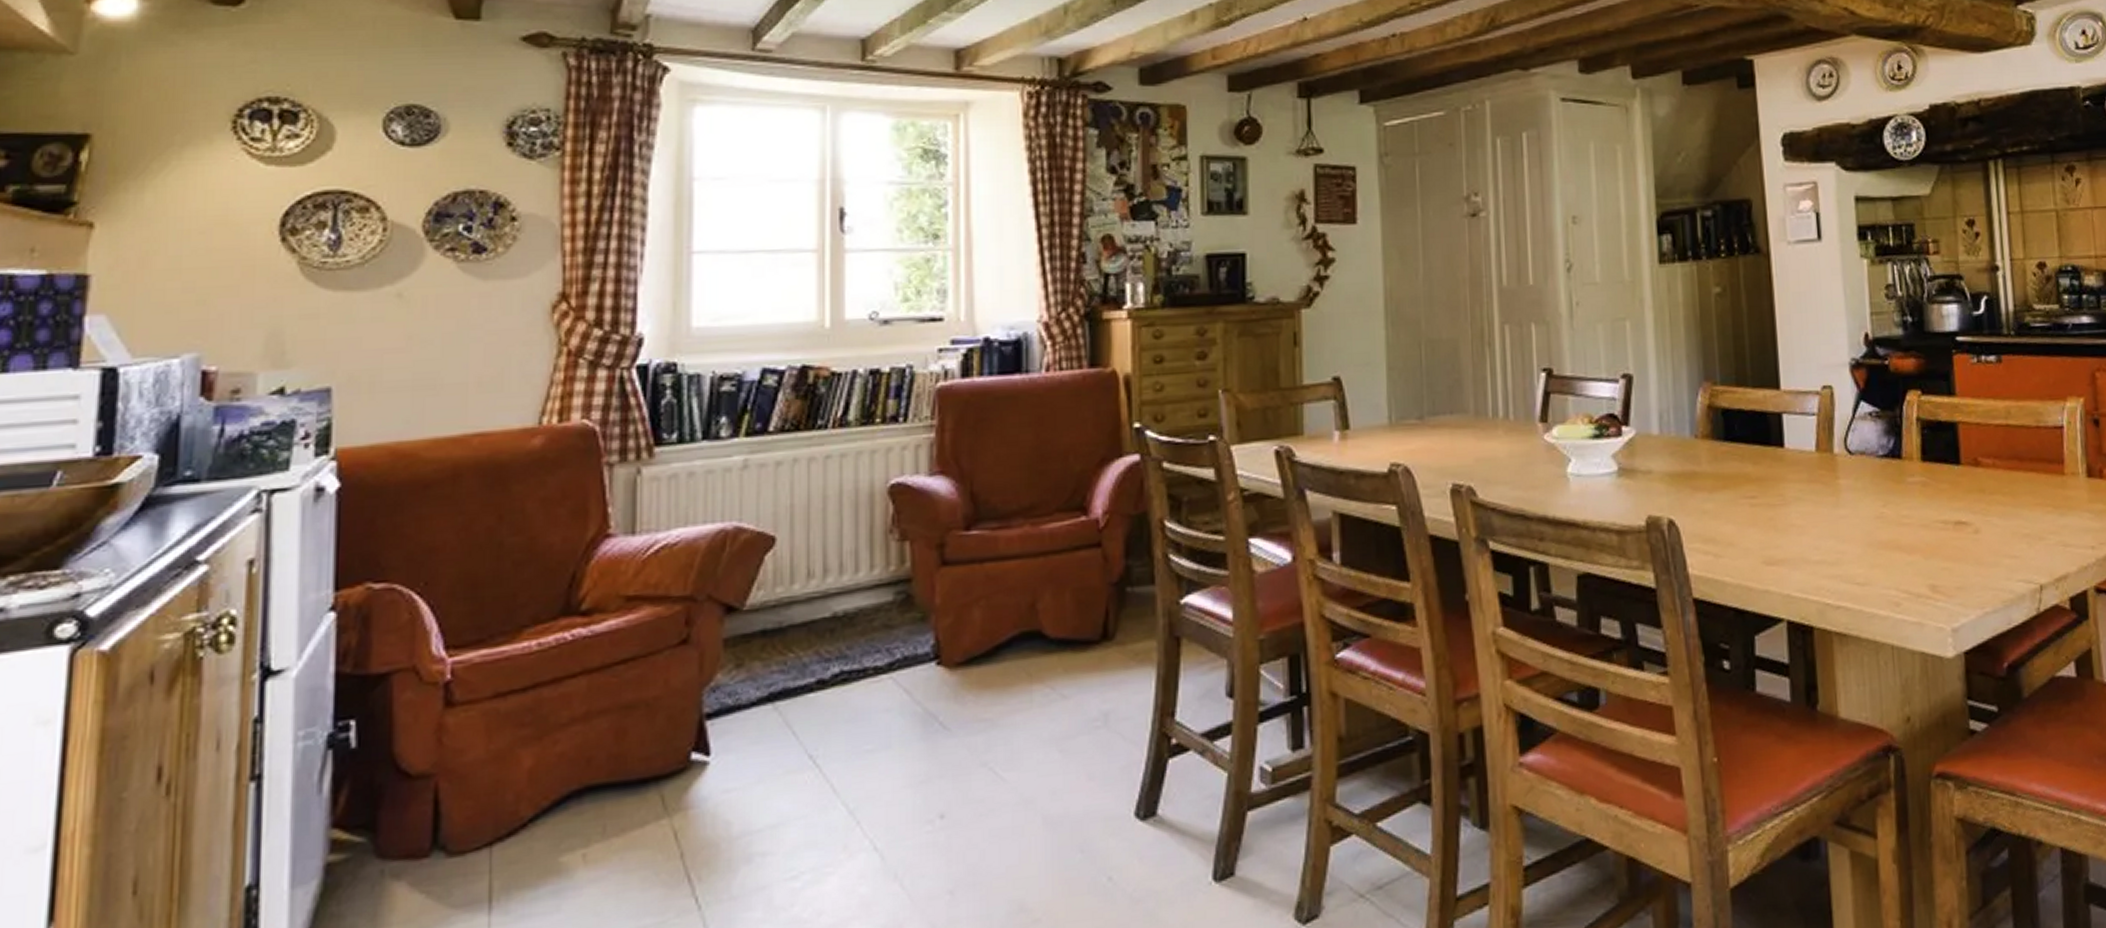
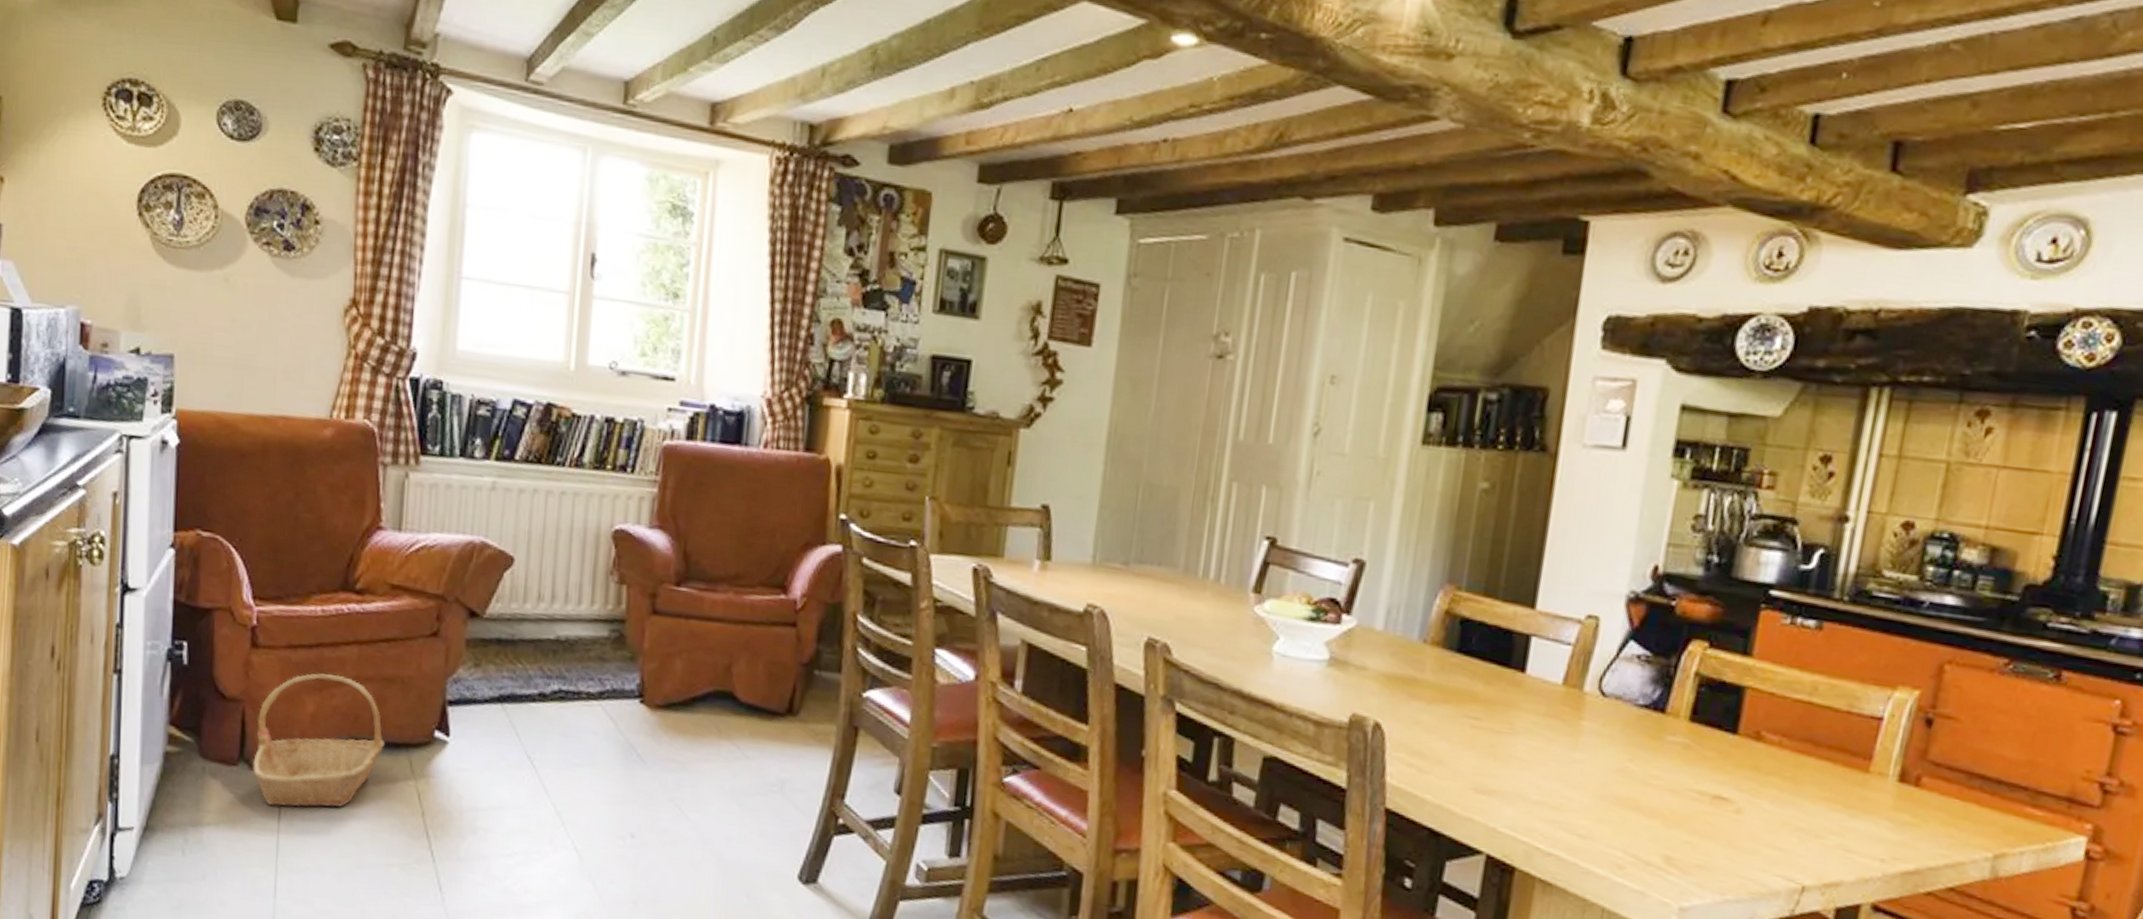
basket: none [451,715,629,895] -> present [253,673,386,808]

